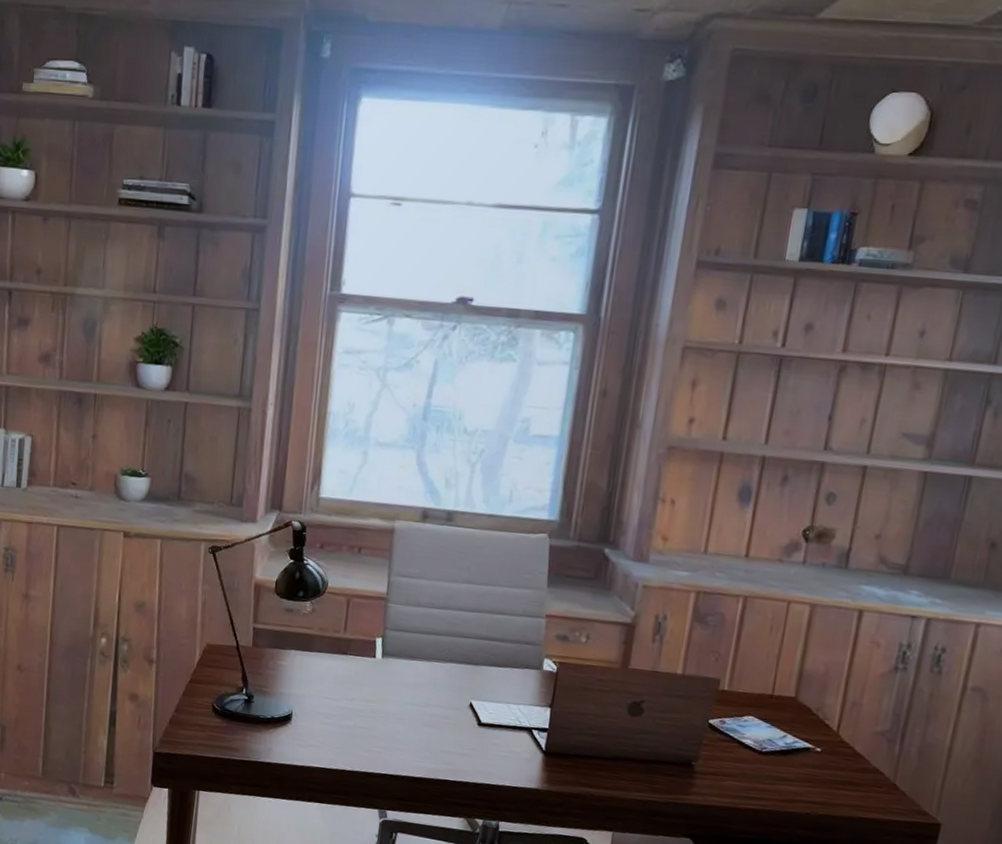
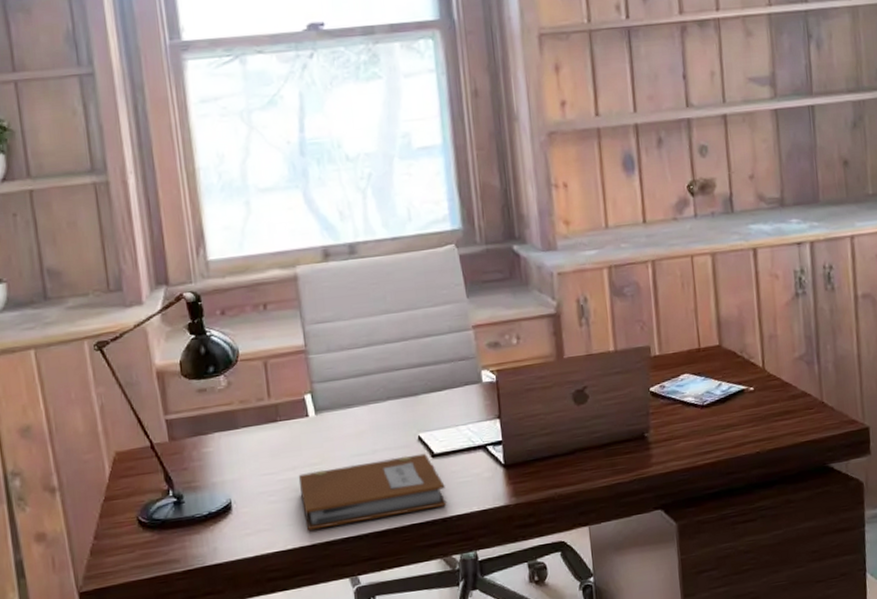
notebook: none [351,706,484,773] -> present [298,453,447,531]

